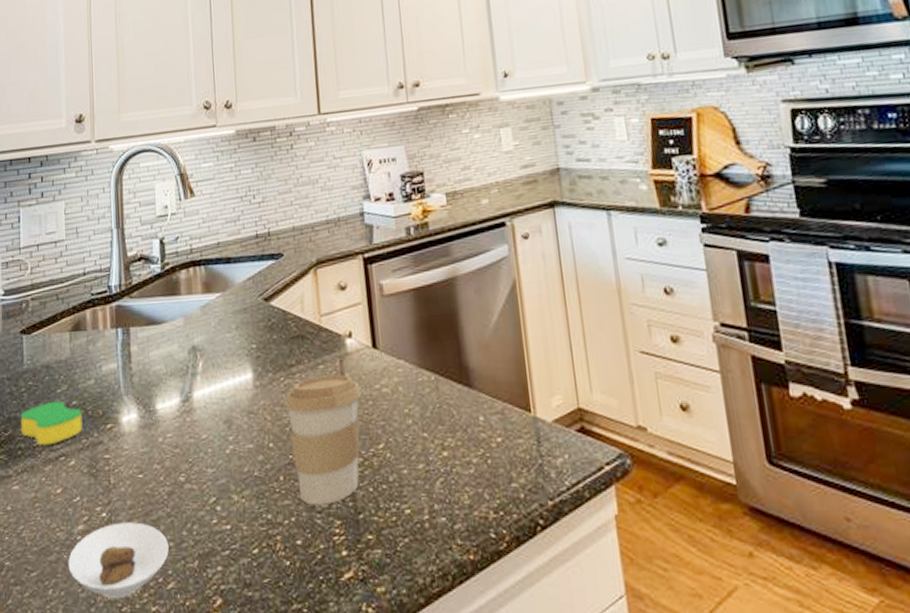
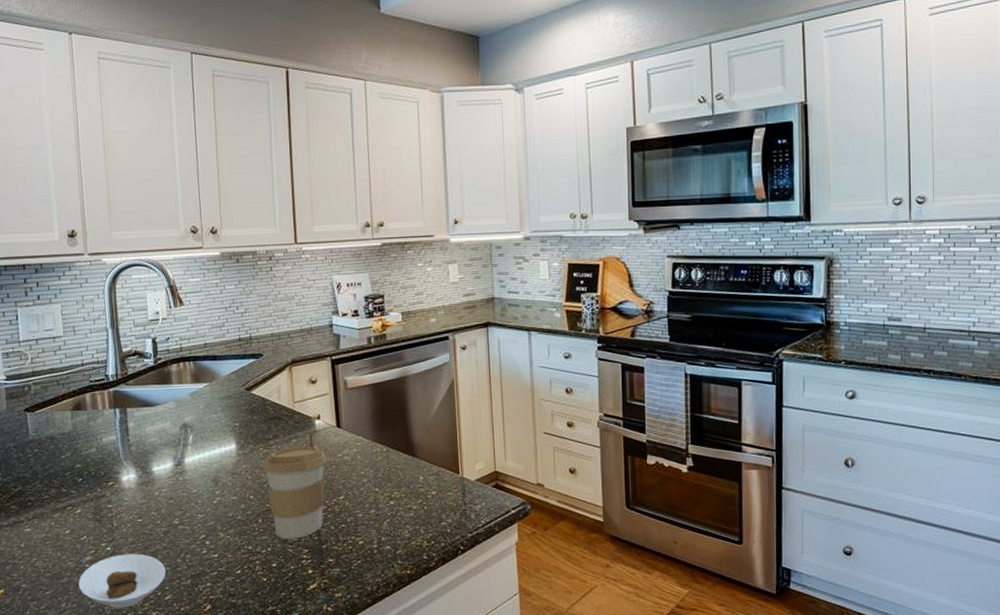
sponge: present [20,400,83,446] -> none [28,464,87,499]

